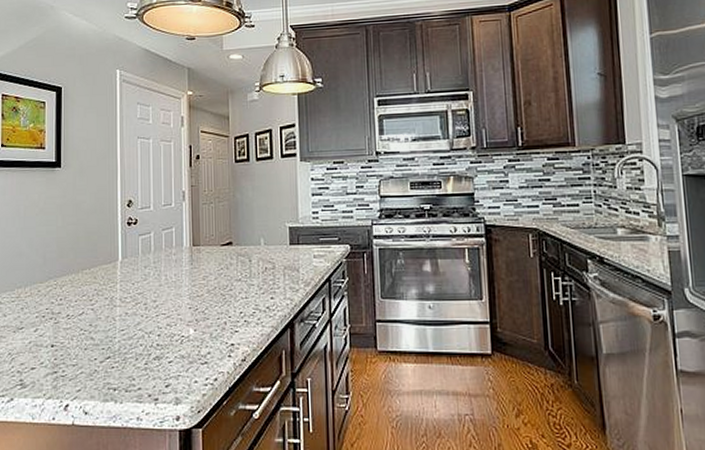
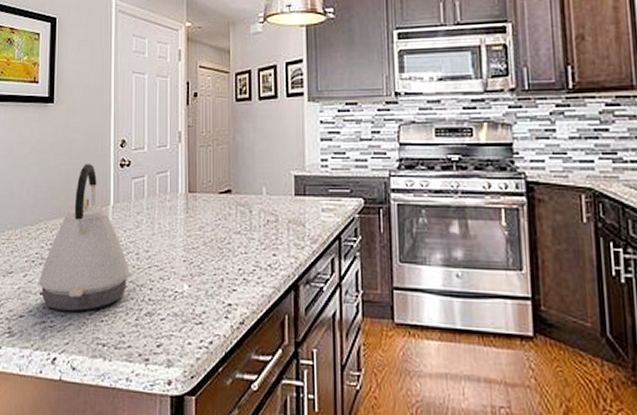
kettle: none [50,223,139,360] -> present [39,164,130,311]

